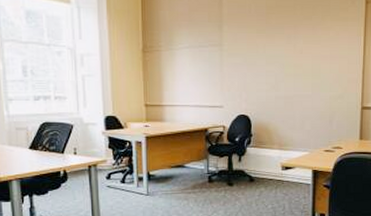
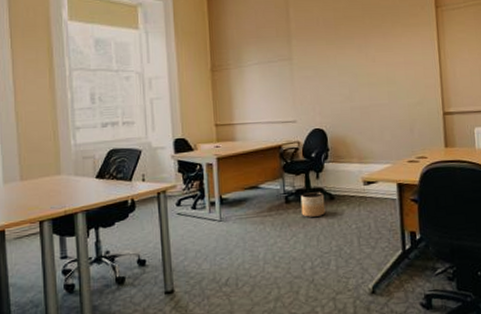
planter: none [223,174,245,197] -> present [300,192,325,218]

